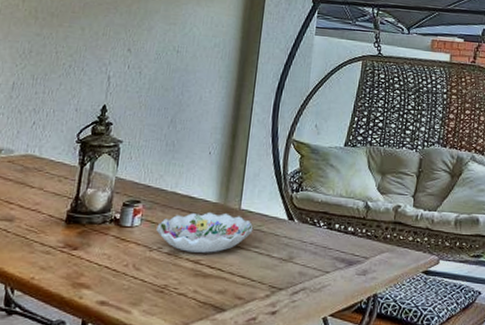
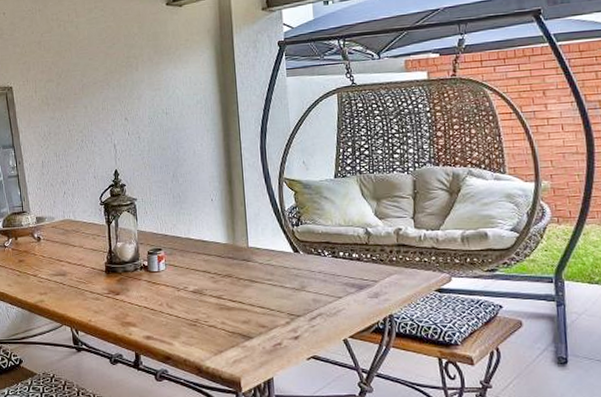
decorative bowl: present [156,211,253,253] -> none [179,251,264,289]

